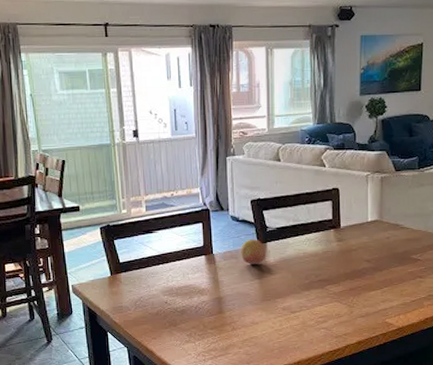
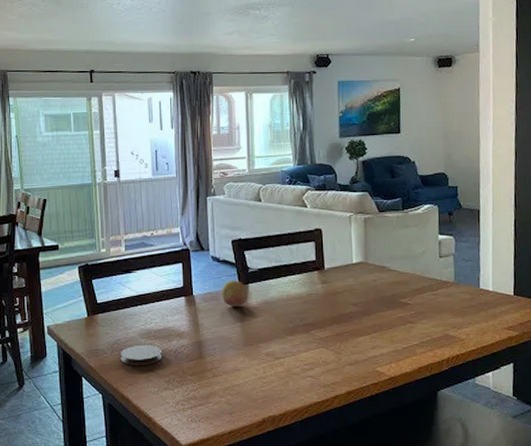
coaster: none [144,301,184,321] -> present [120,344,163,365]

